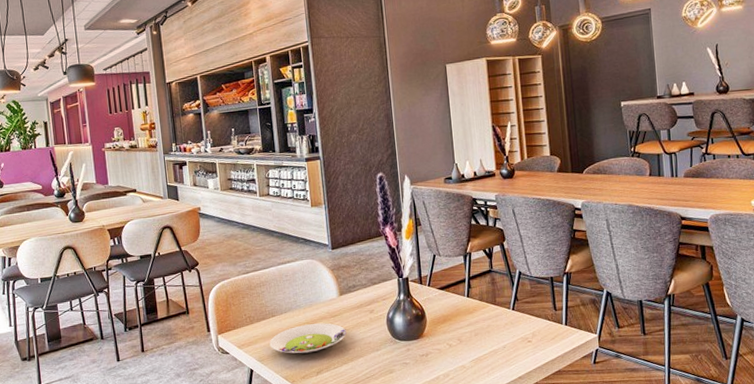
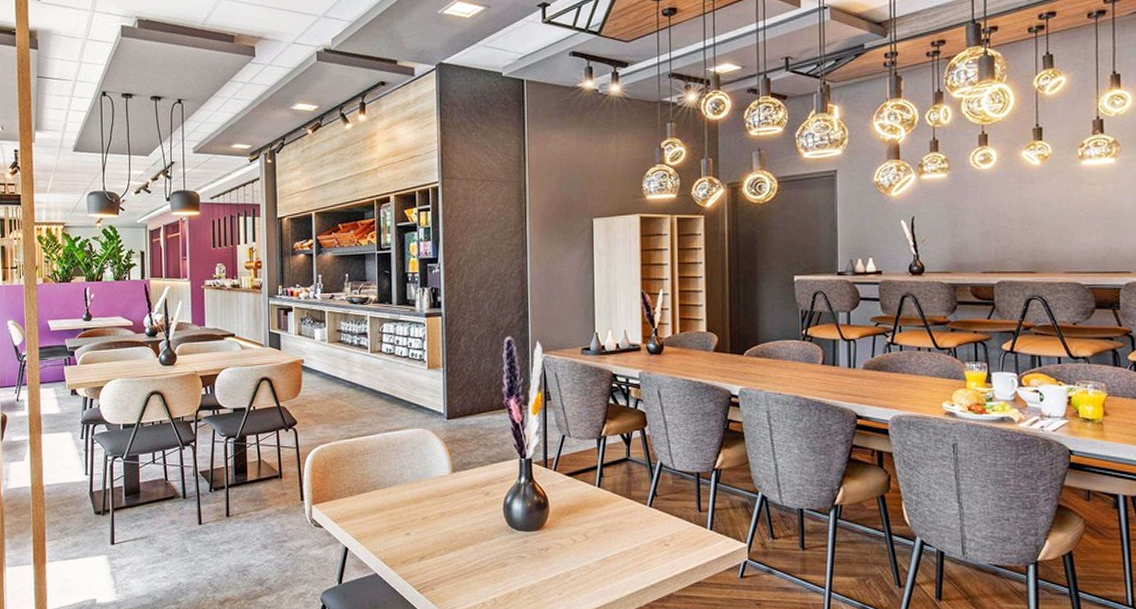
salad plate: present [269,323,347,354] -> none [369,502,457,535]

